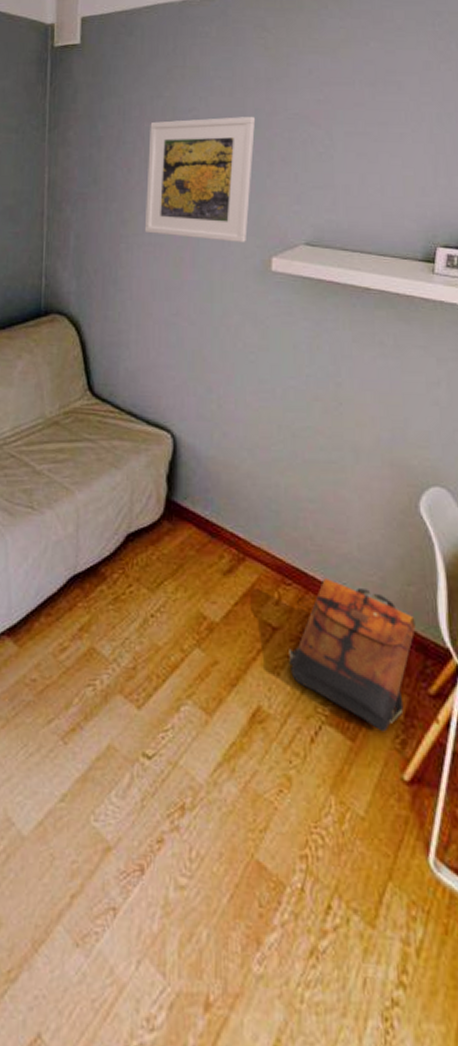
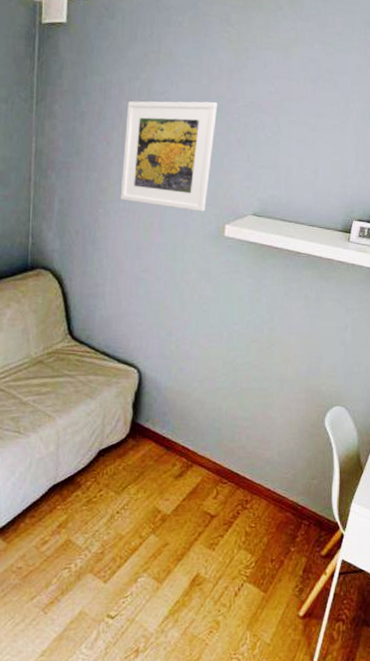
backpack: present [289,579,416,732] -> none [222,477,316,584]

